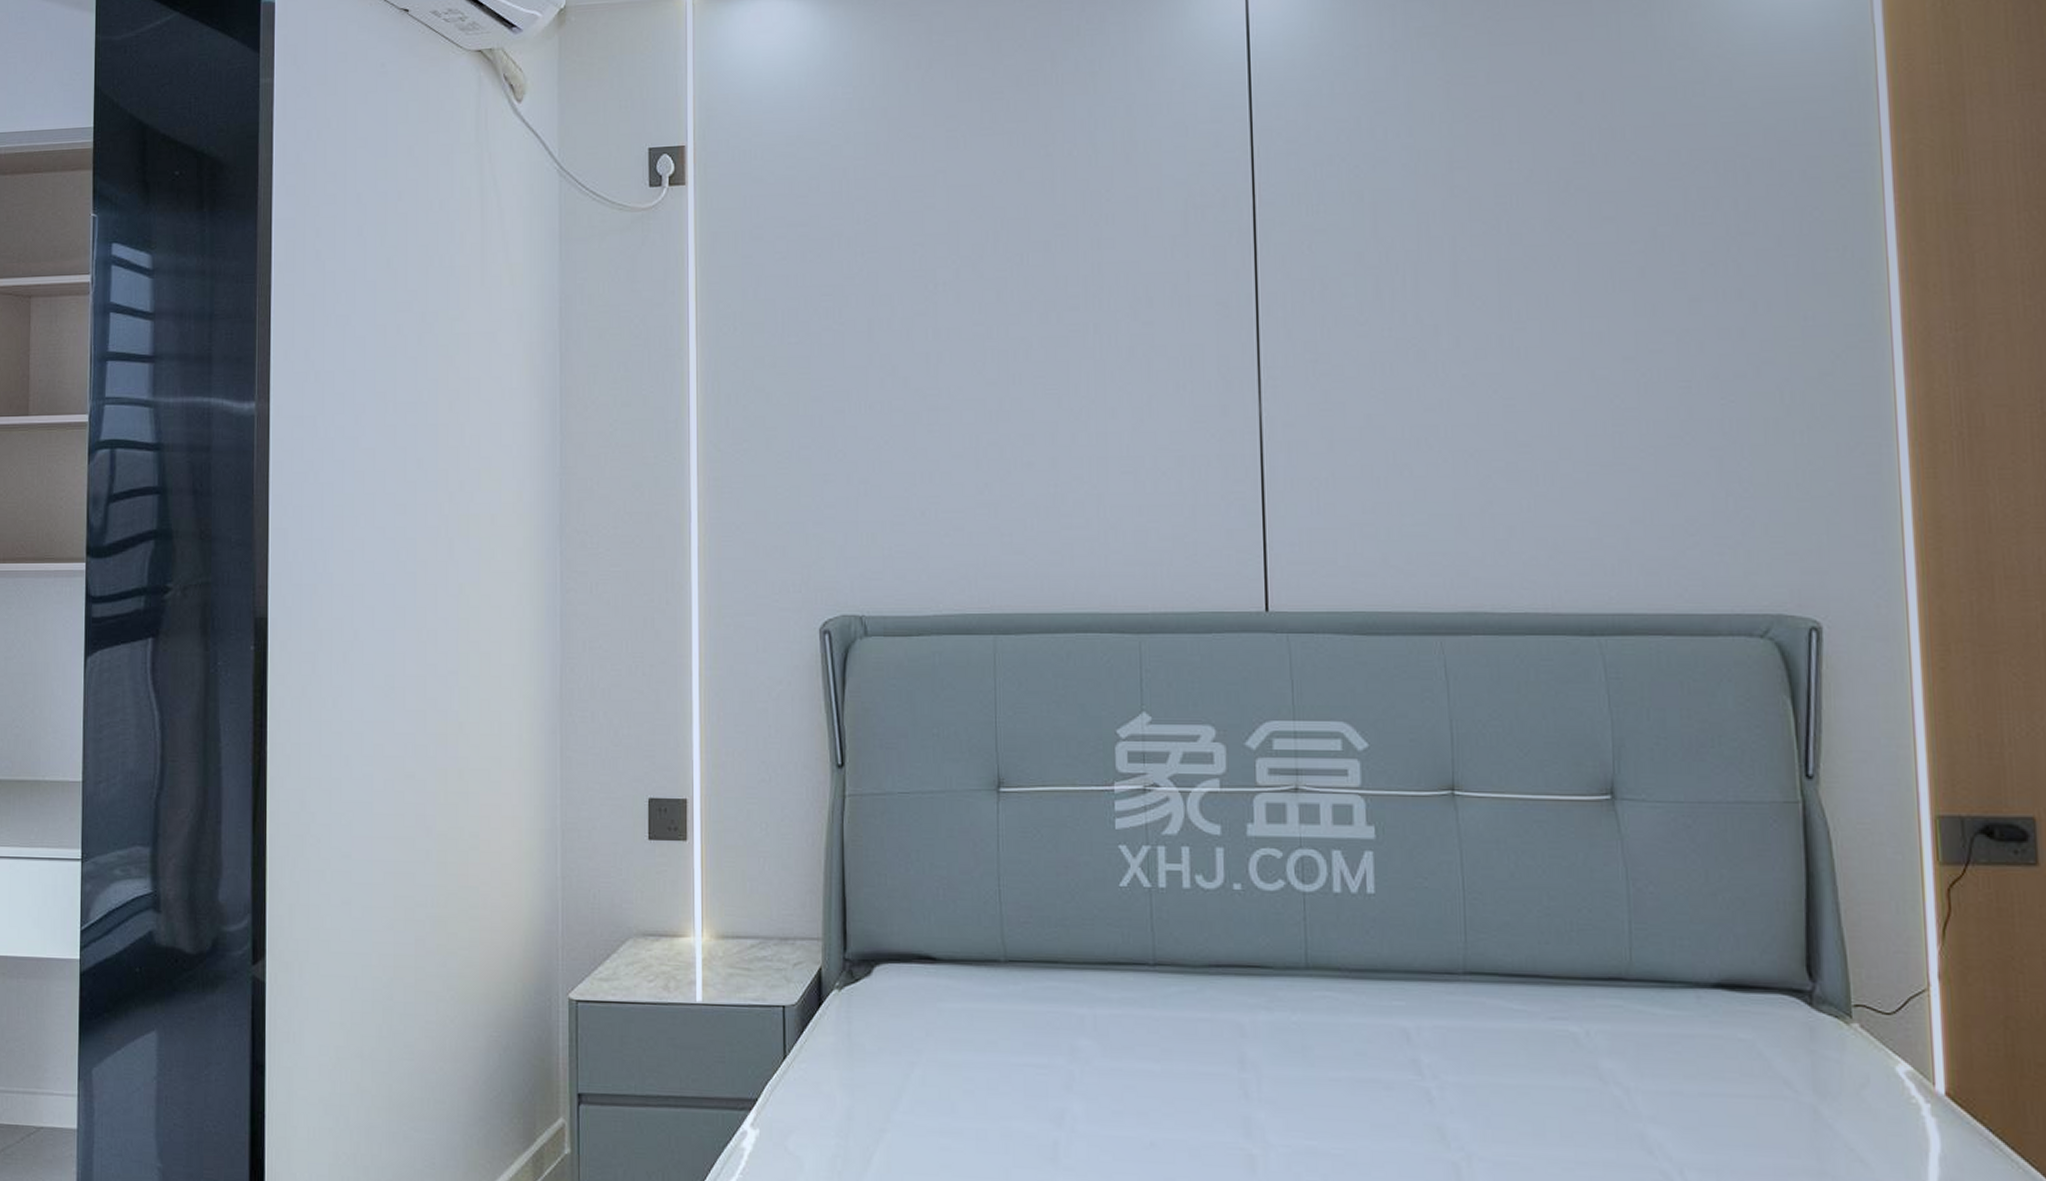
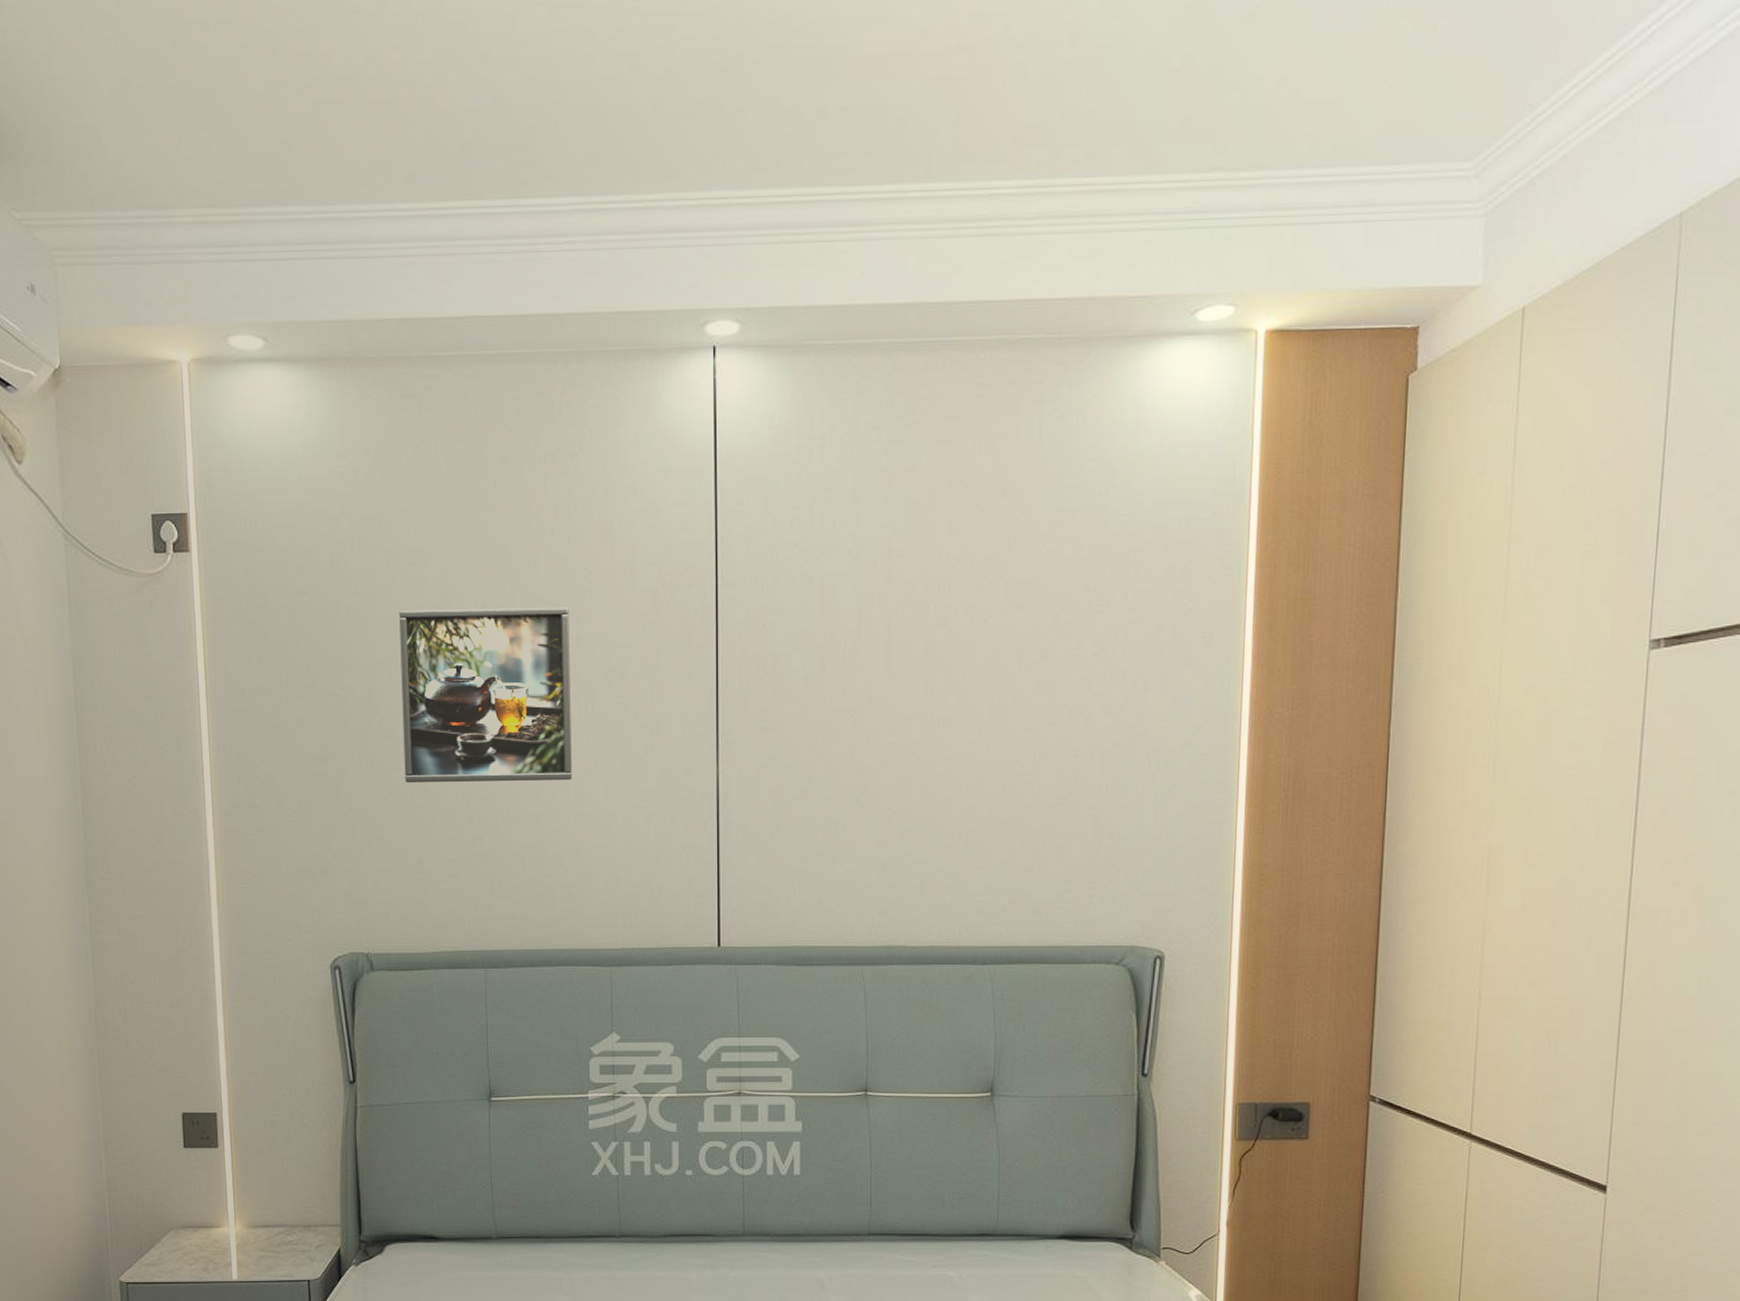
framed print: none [904,232,1093,426] -> present [399,607,572,784]

